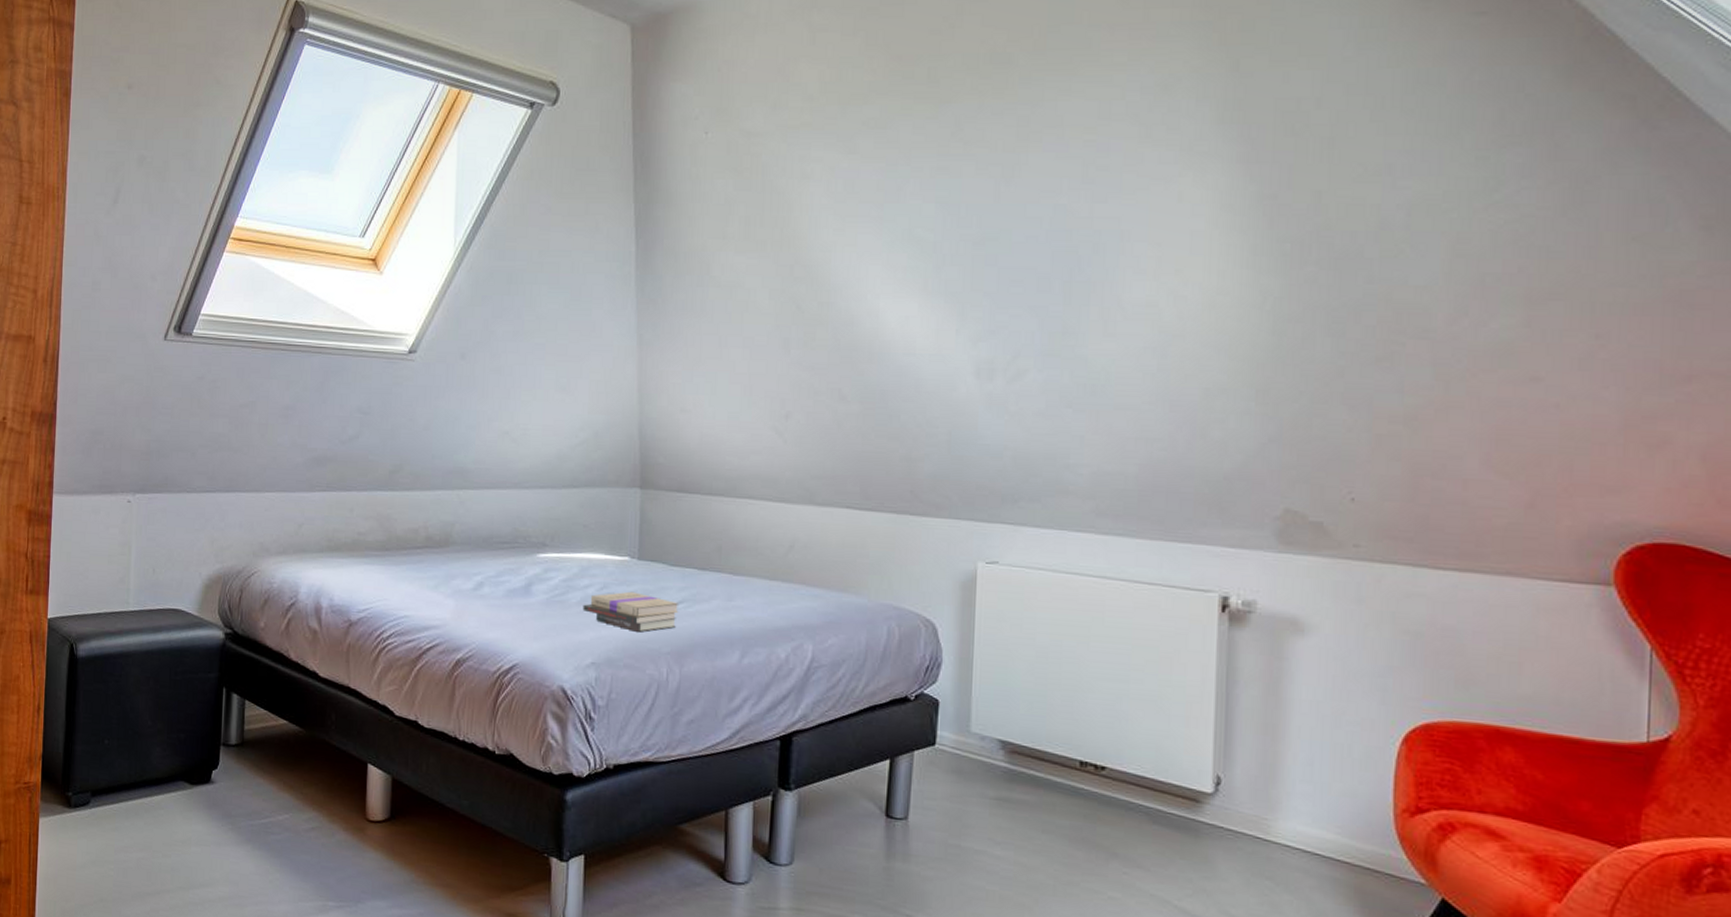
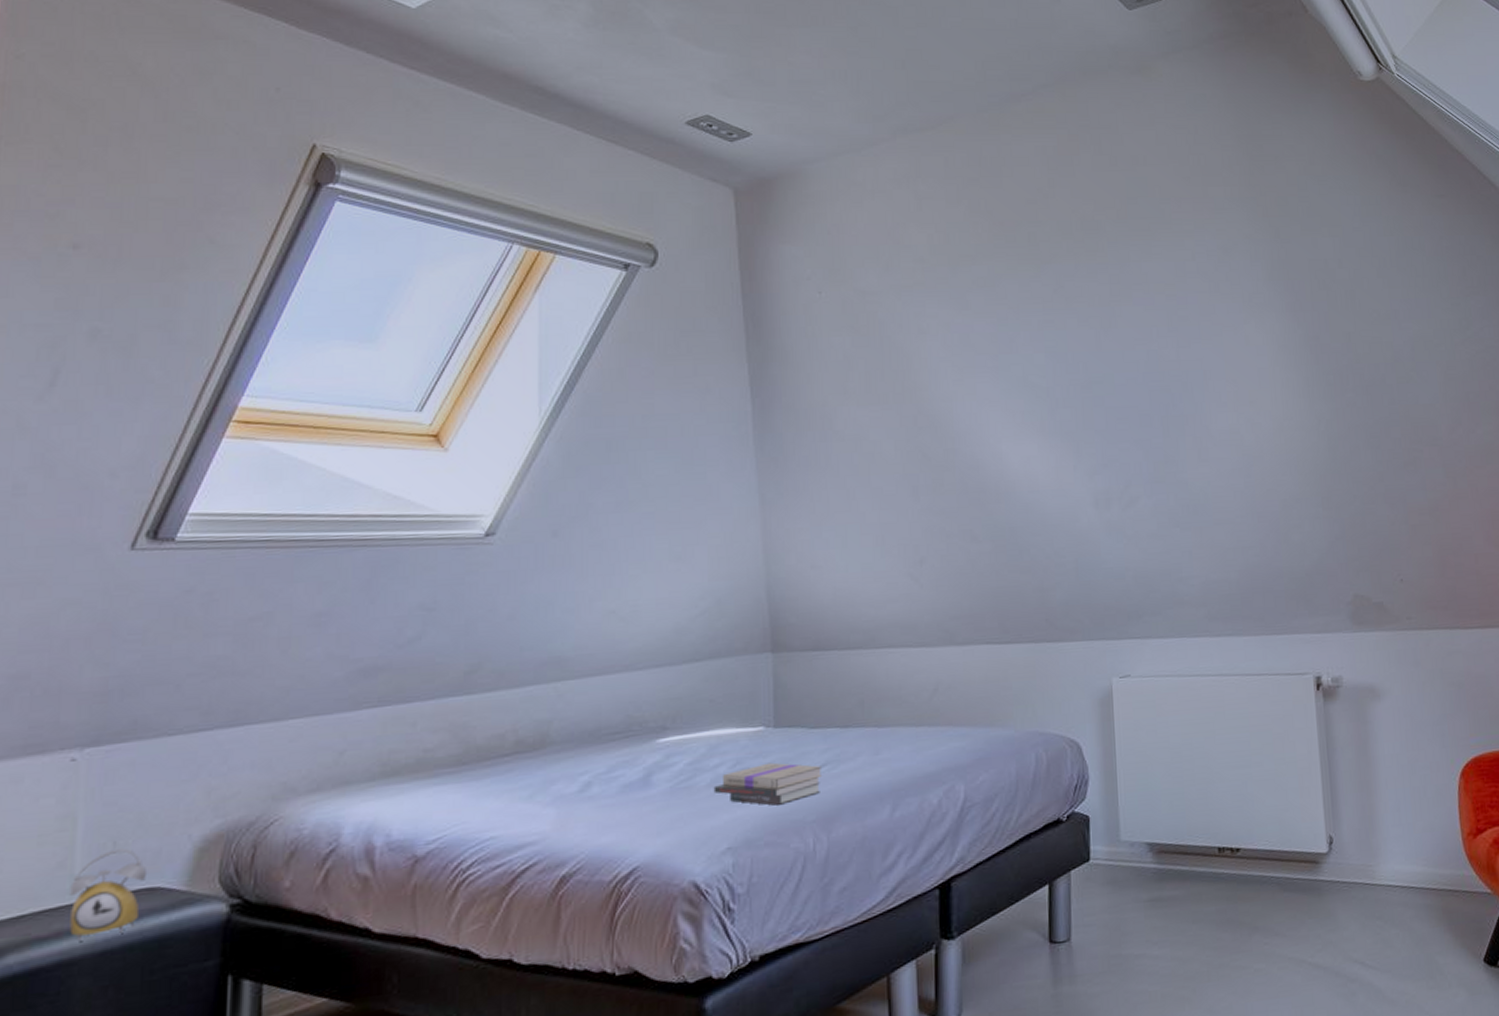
alarm clock: none [127,574,174,640] -> present [70,848,148,941]

